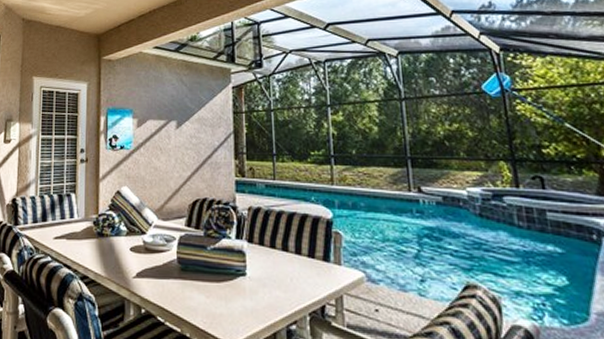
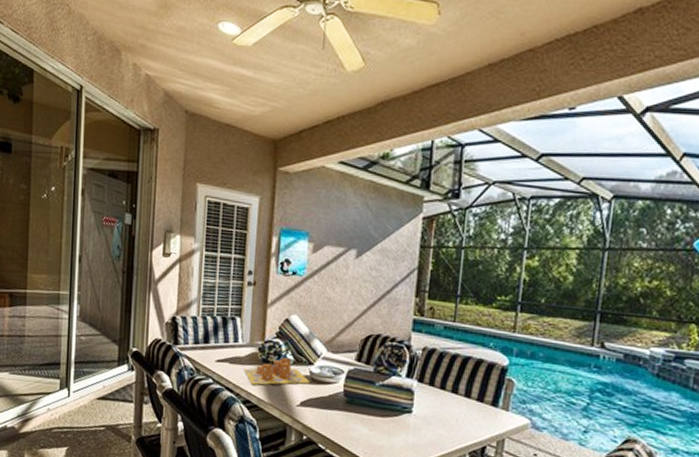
candle: none [80,229,144,259] -> present [243,357,311,385]

